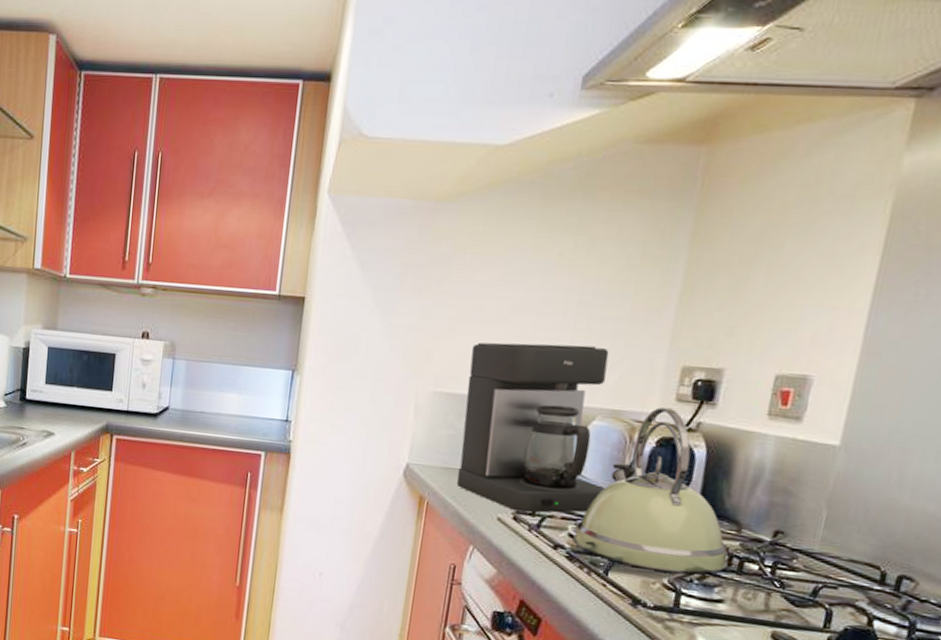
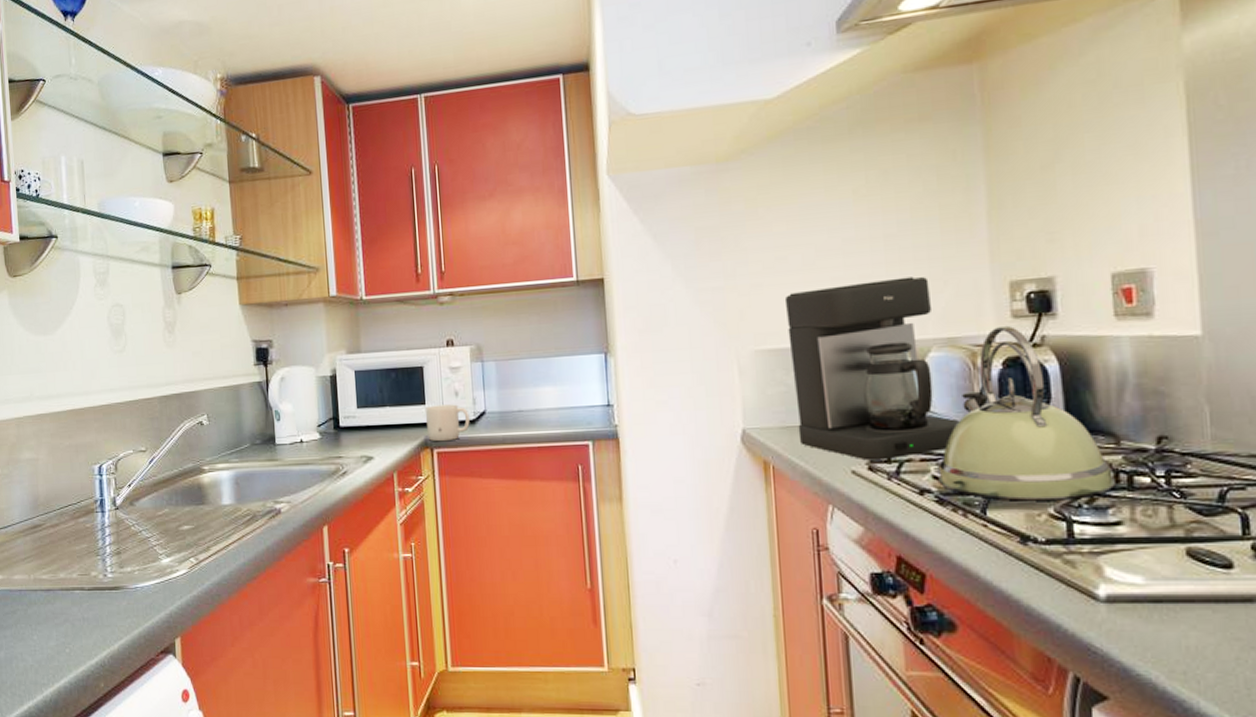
mug: none [110,393,153,430] -> present [424,404,470,442]

